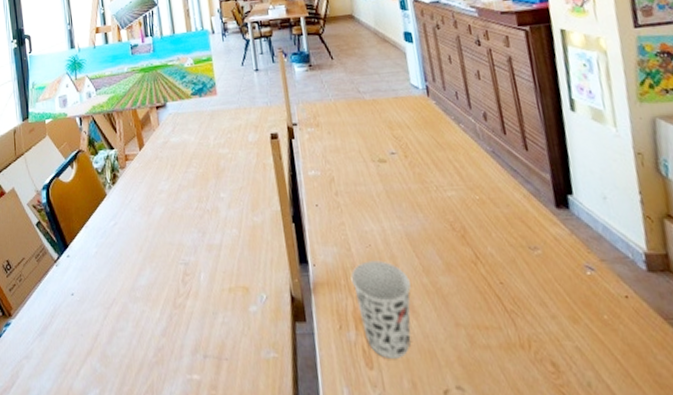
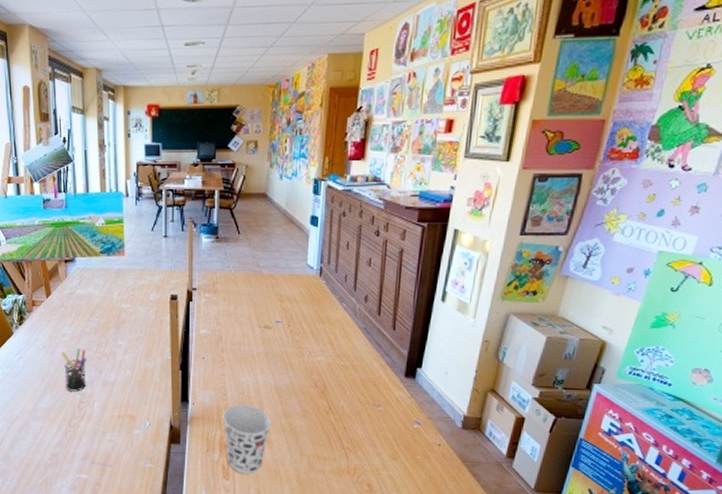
pen holder: none [159,206,190,261] -> present [61,348,87,392]

